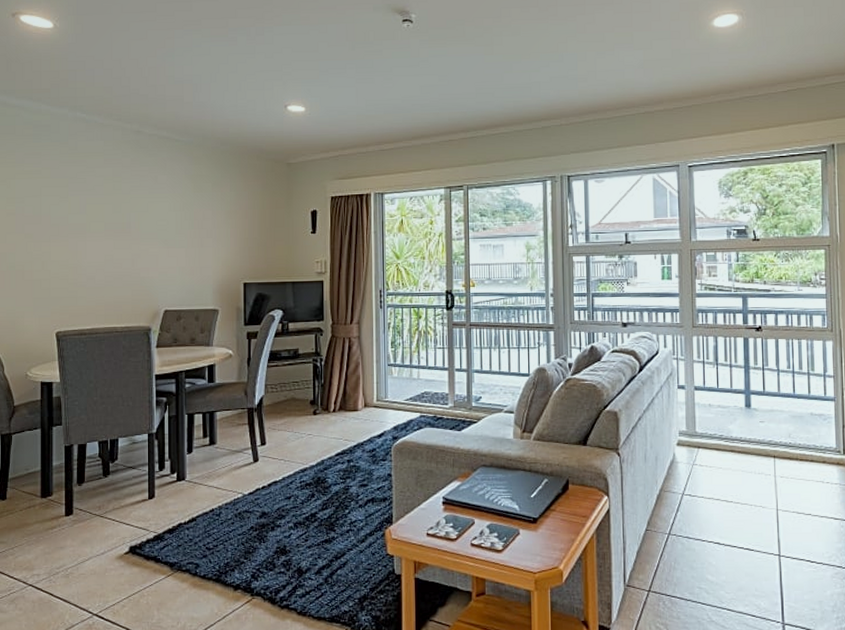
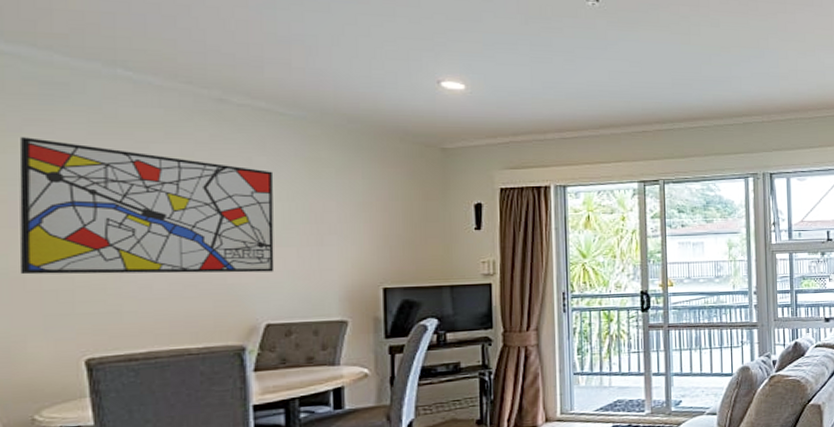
wall art: none [21,167,171,269] -> present [19,137,275,275]

